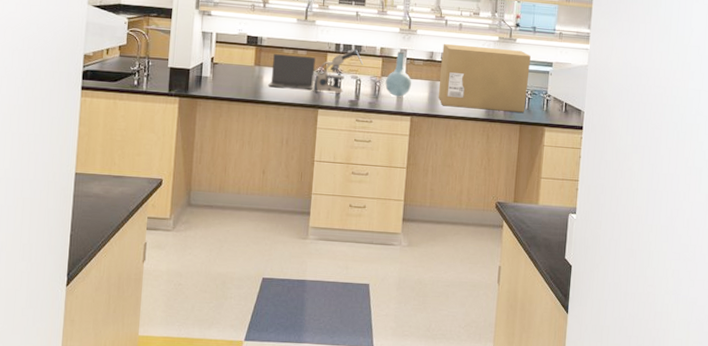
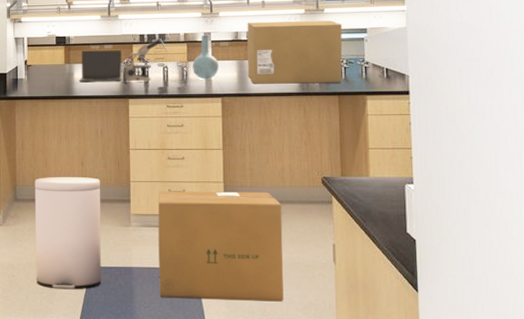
pedal bin: none [204,183,282,301] -> present [34,177,101,290]
box: none [330,205,457,319] -> present [158,191,284,302]

